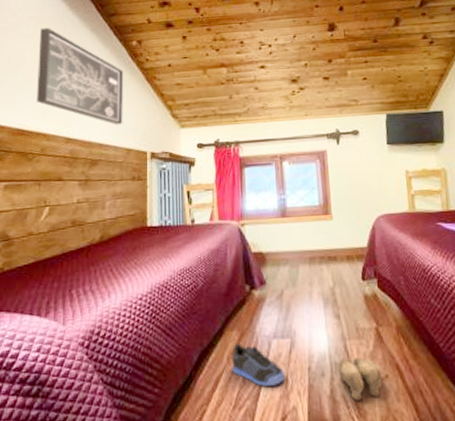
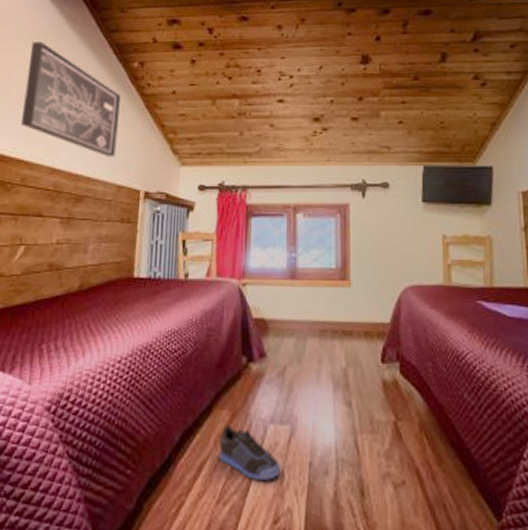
slippers: present [338,356,383,401] -> none [346,455,398,509]

